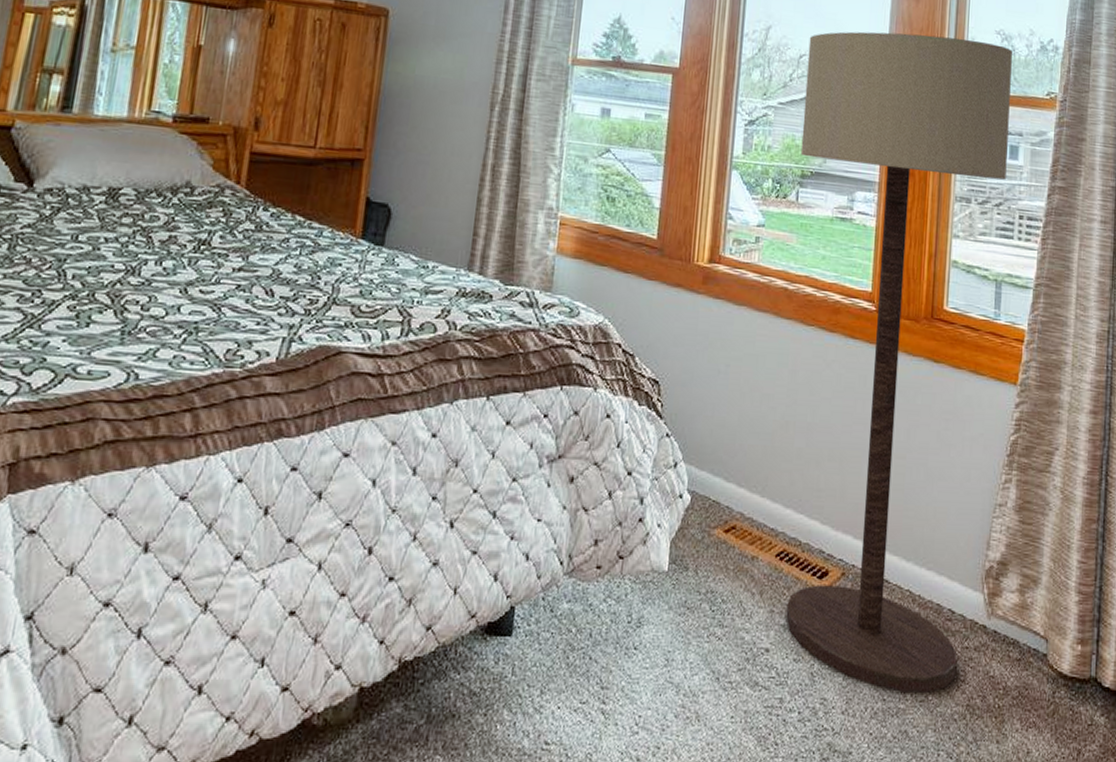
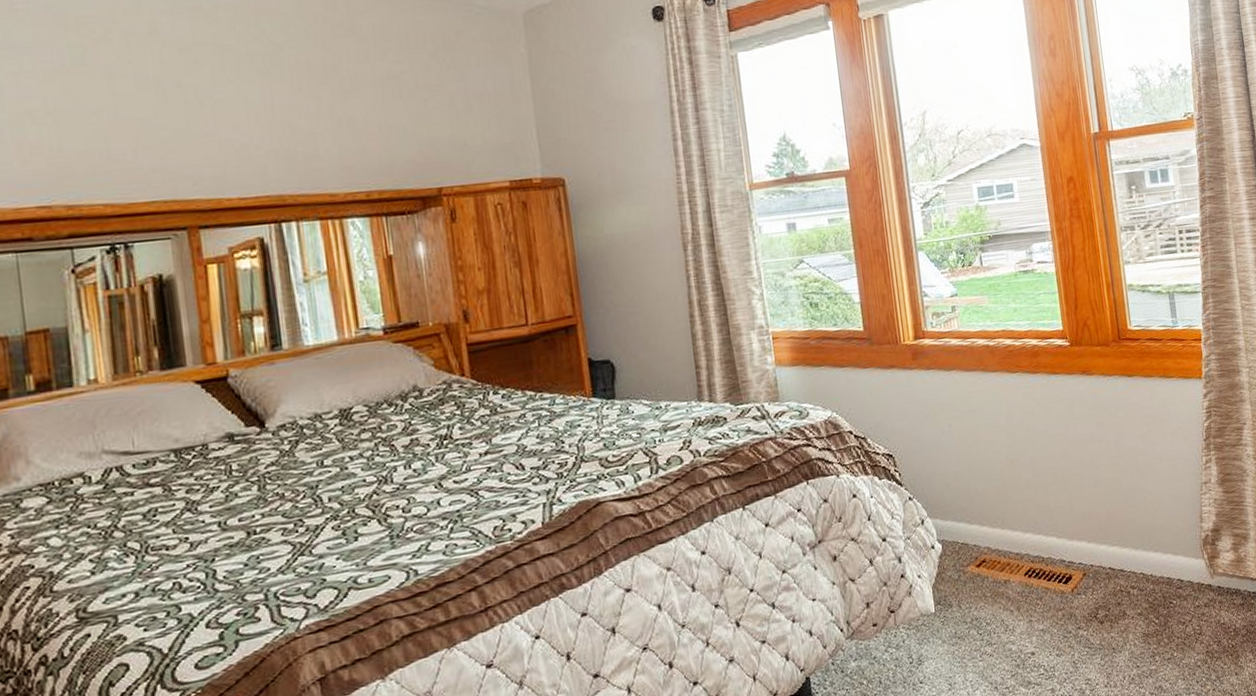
floor lamp: present [786,31,1012,693] -> none [963,80,1193,659]

